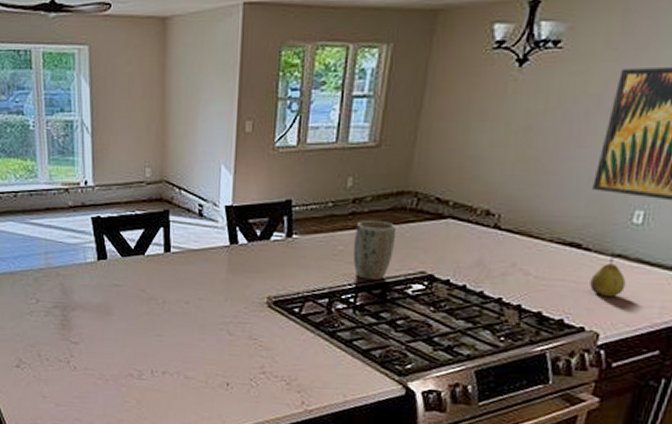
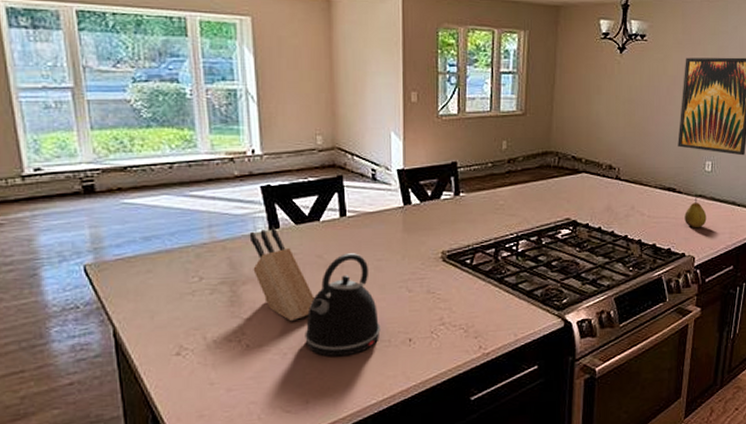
knife block: none [80,257,136,351] -> present [249,226,314,322]
kettle: none [126,289,199,391] -> present [305,253,381,357]
plant pot: present [353,221,396,280] -> none [511,177,544,229]

